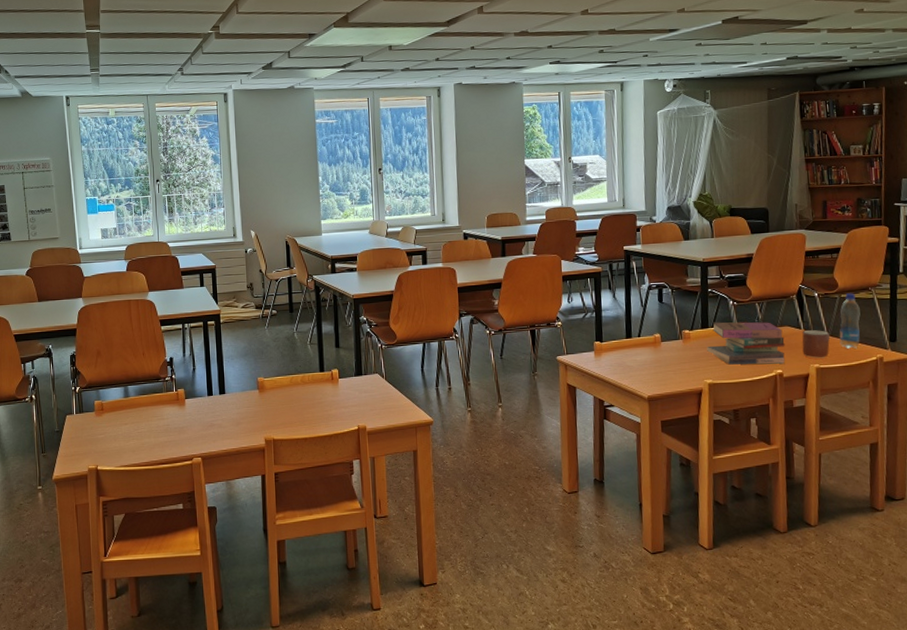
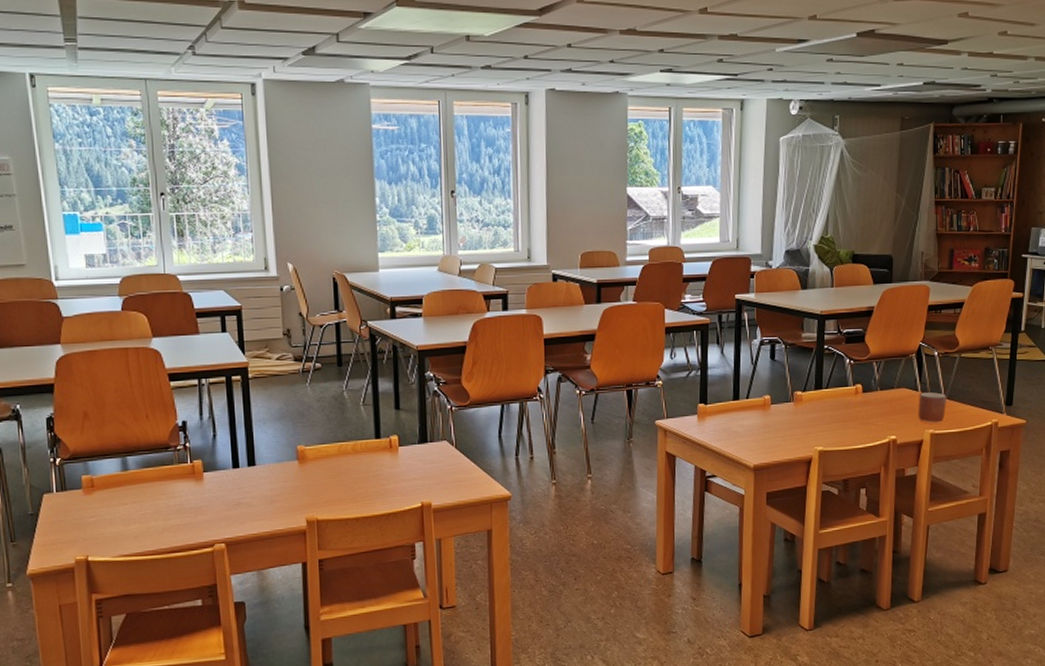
books: present [707,322,785,365] -> none [819,382,901,430]
bottle: present [839,293,861,350] -> none [956,352,979,414]

